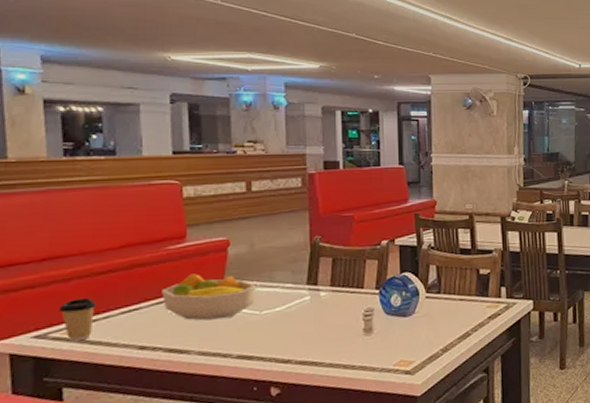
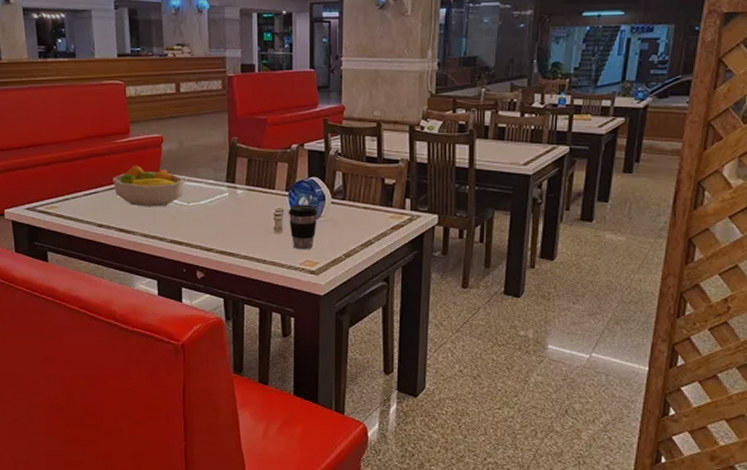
coffee cup: present [59,298,96,342] -> none [42,181,67,215]
coffee cup: none [379,301,412,350] -> present [288,204,318,250]

